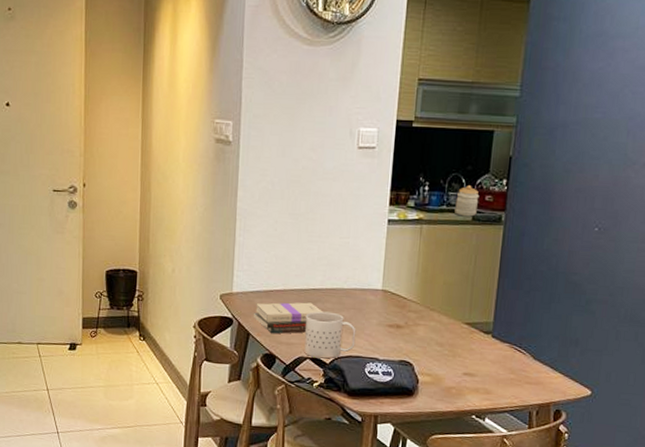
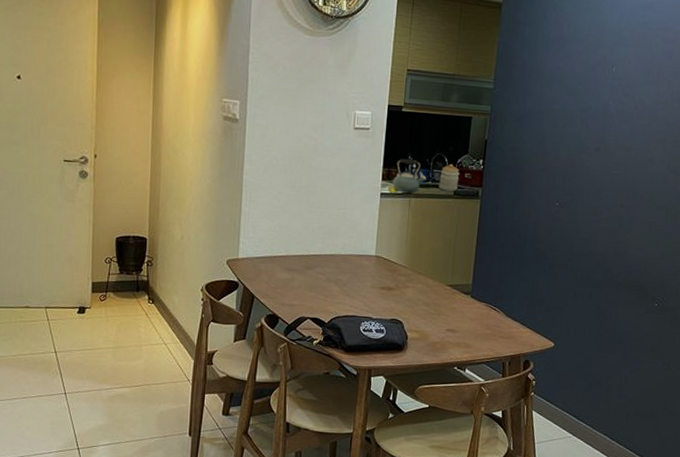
books: present [253,302,324,334] -> none [257,267,323,297]
mug: present [304,311,356,359] -> none [305,275,352,319]
kettle: none [401,181,441,219] -> present [392,159,427,193]

